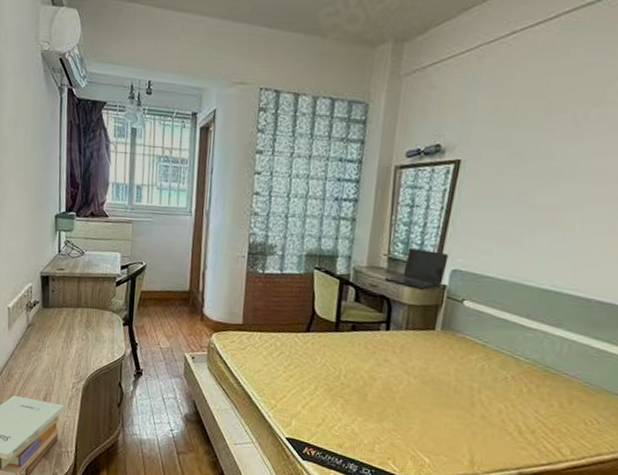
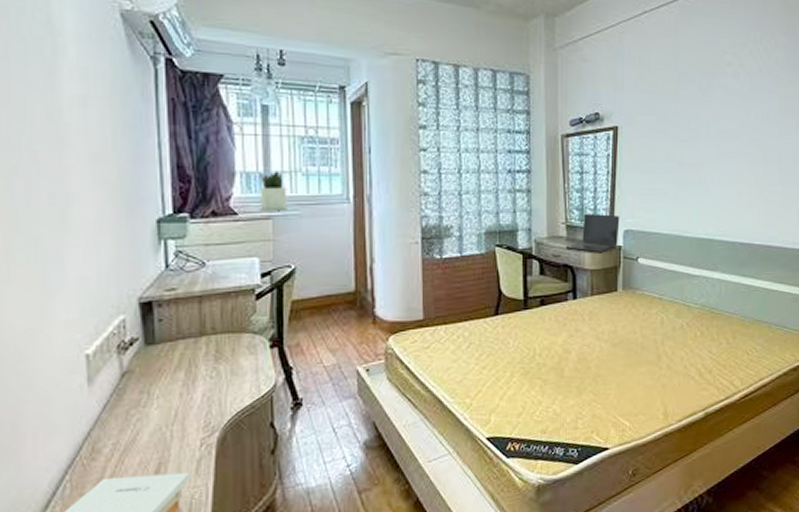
planter: none [123,184,145,218] -> present [258,171,289,212]

